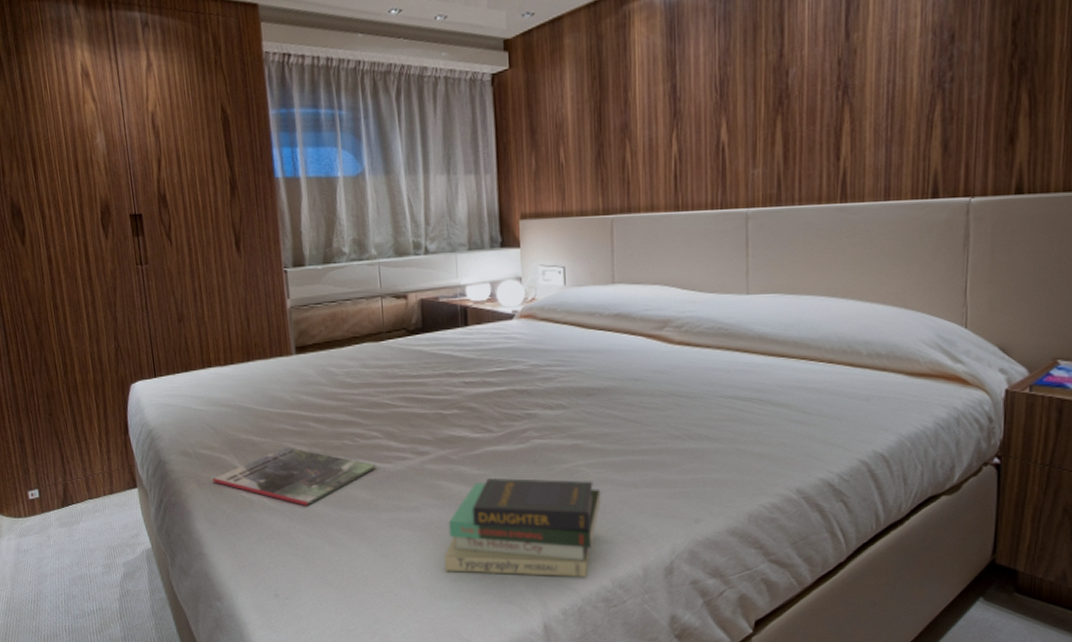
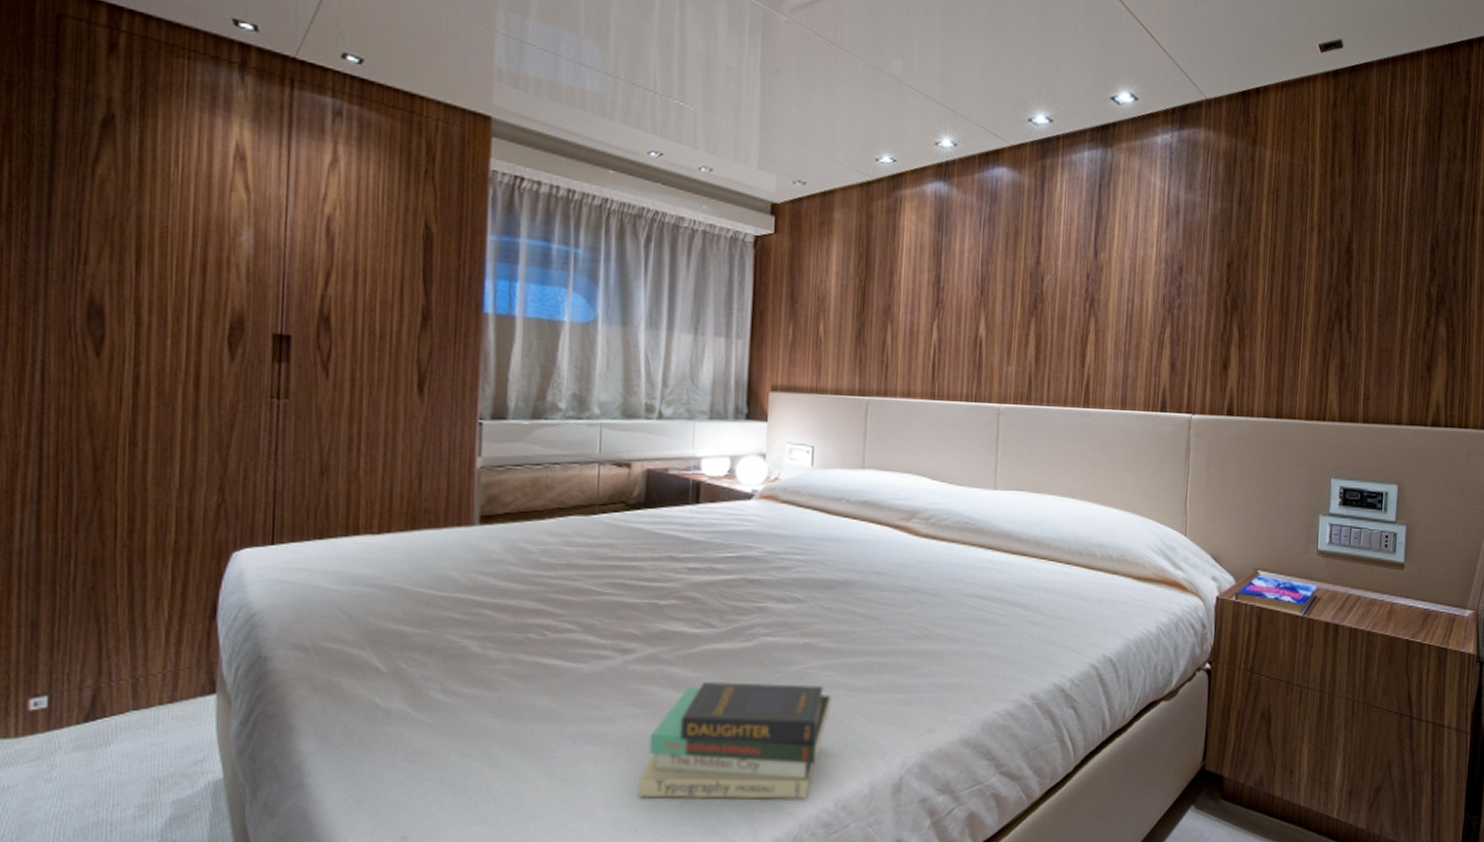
magazine: present [212,447,376,506] -> none [334,641,566,717]

